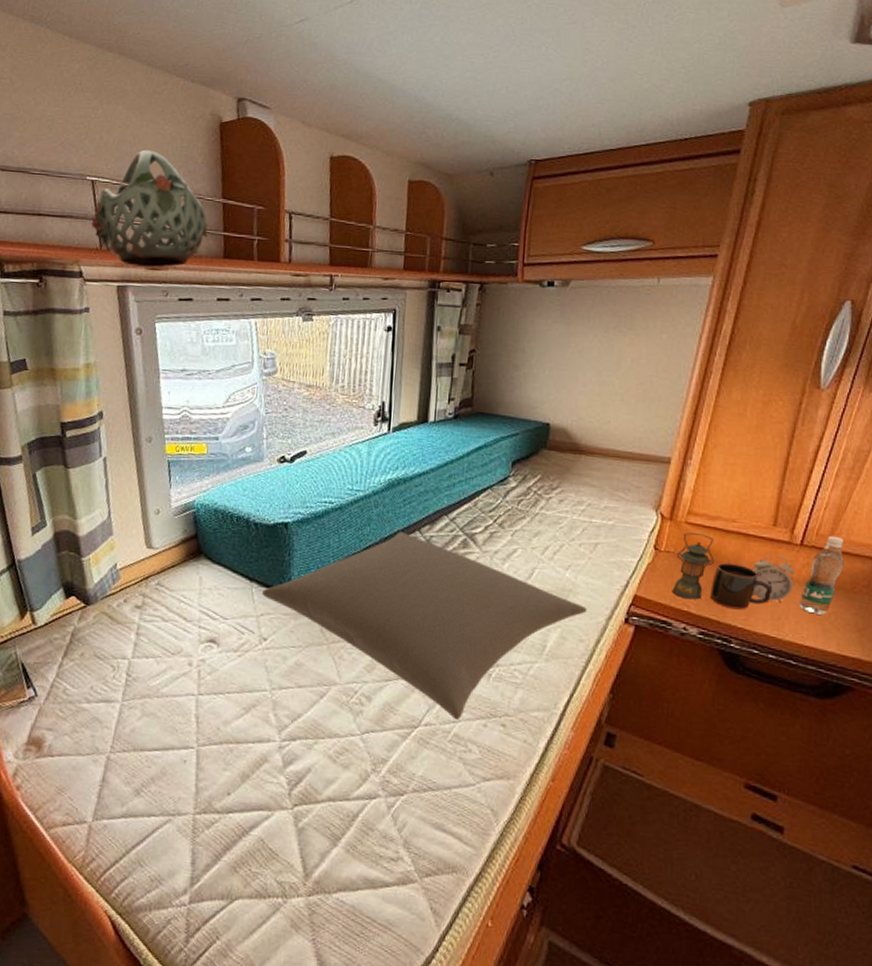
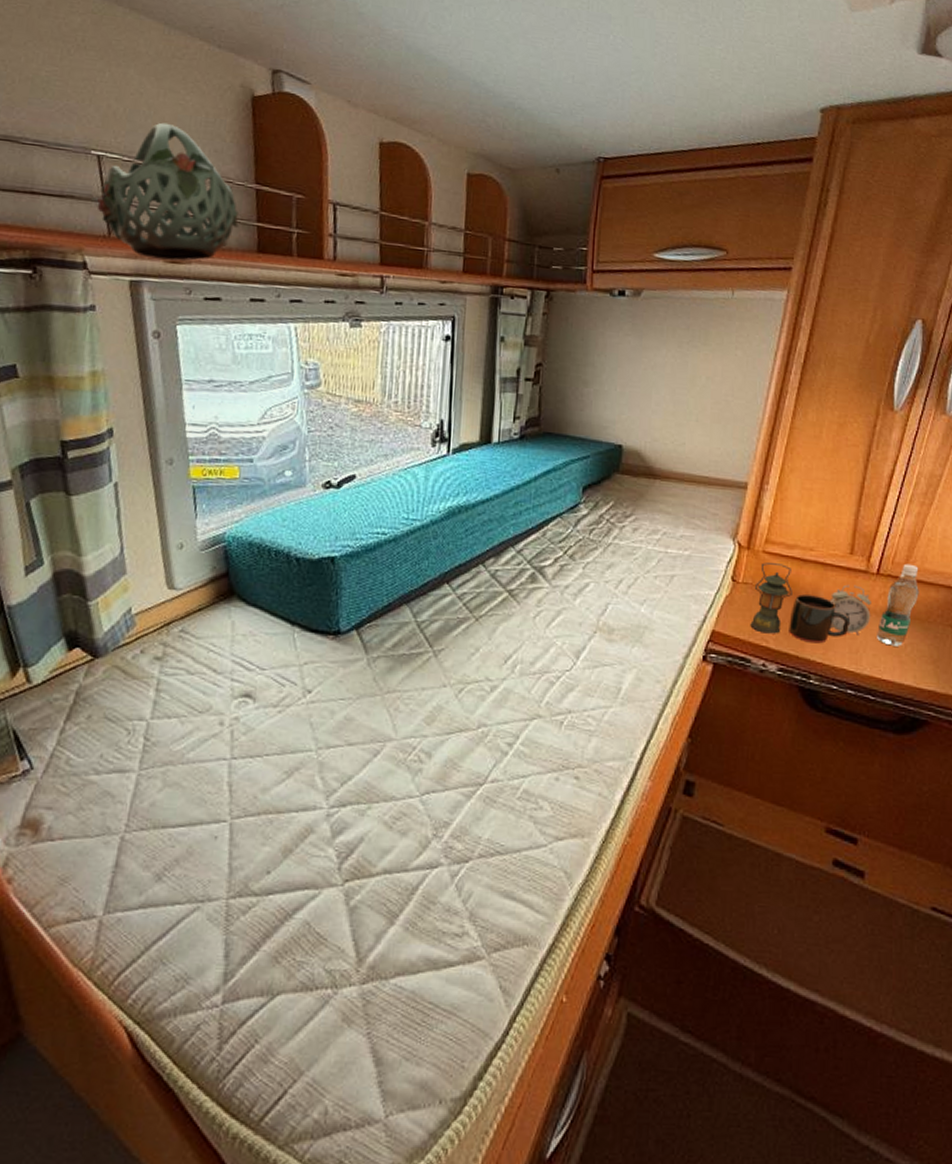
pillow: present [262,531,587,720] -> none [306,565,664,774]

